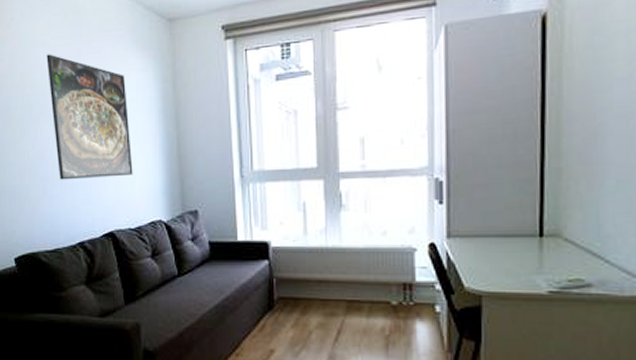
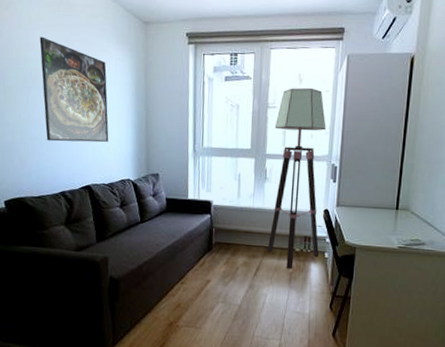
floor lamp: none [349,77,427,331] -> present [267,88,326,269]

